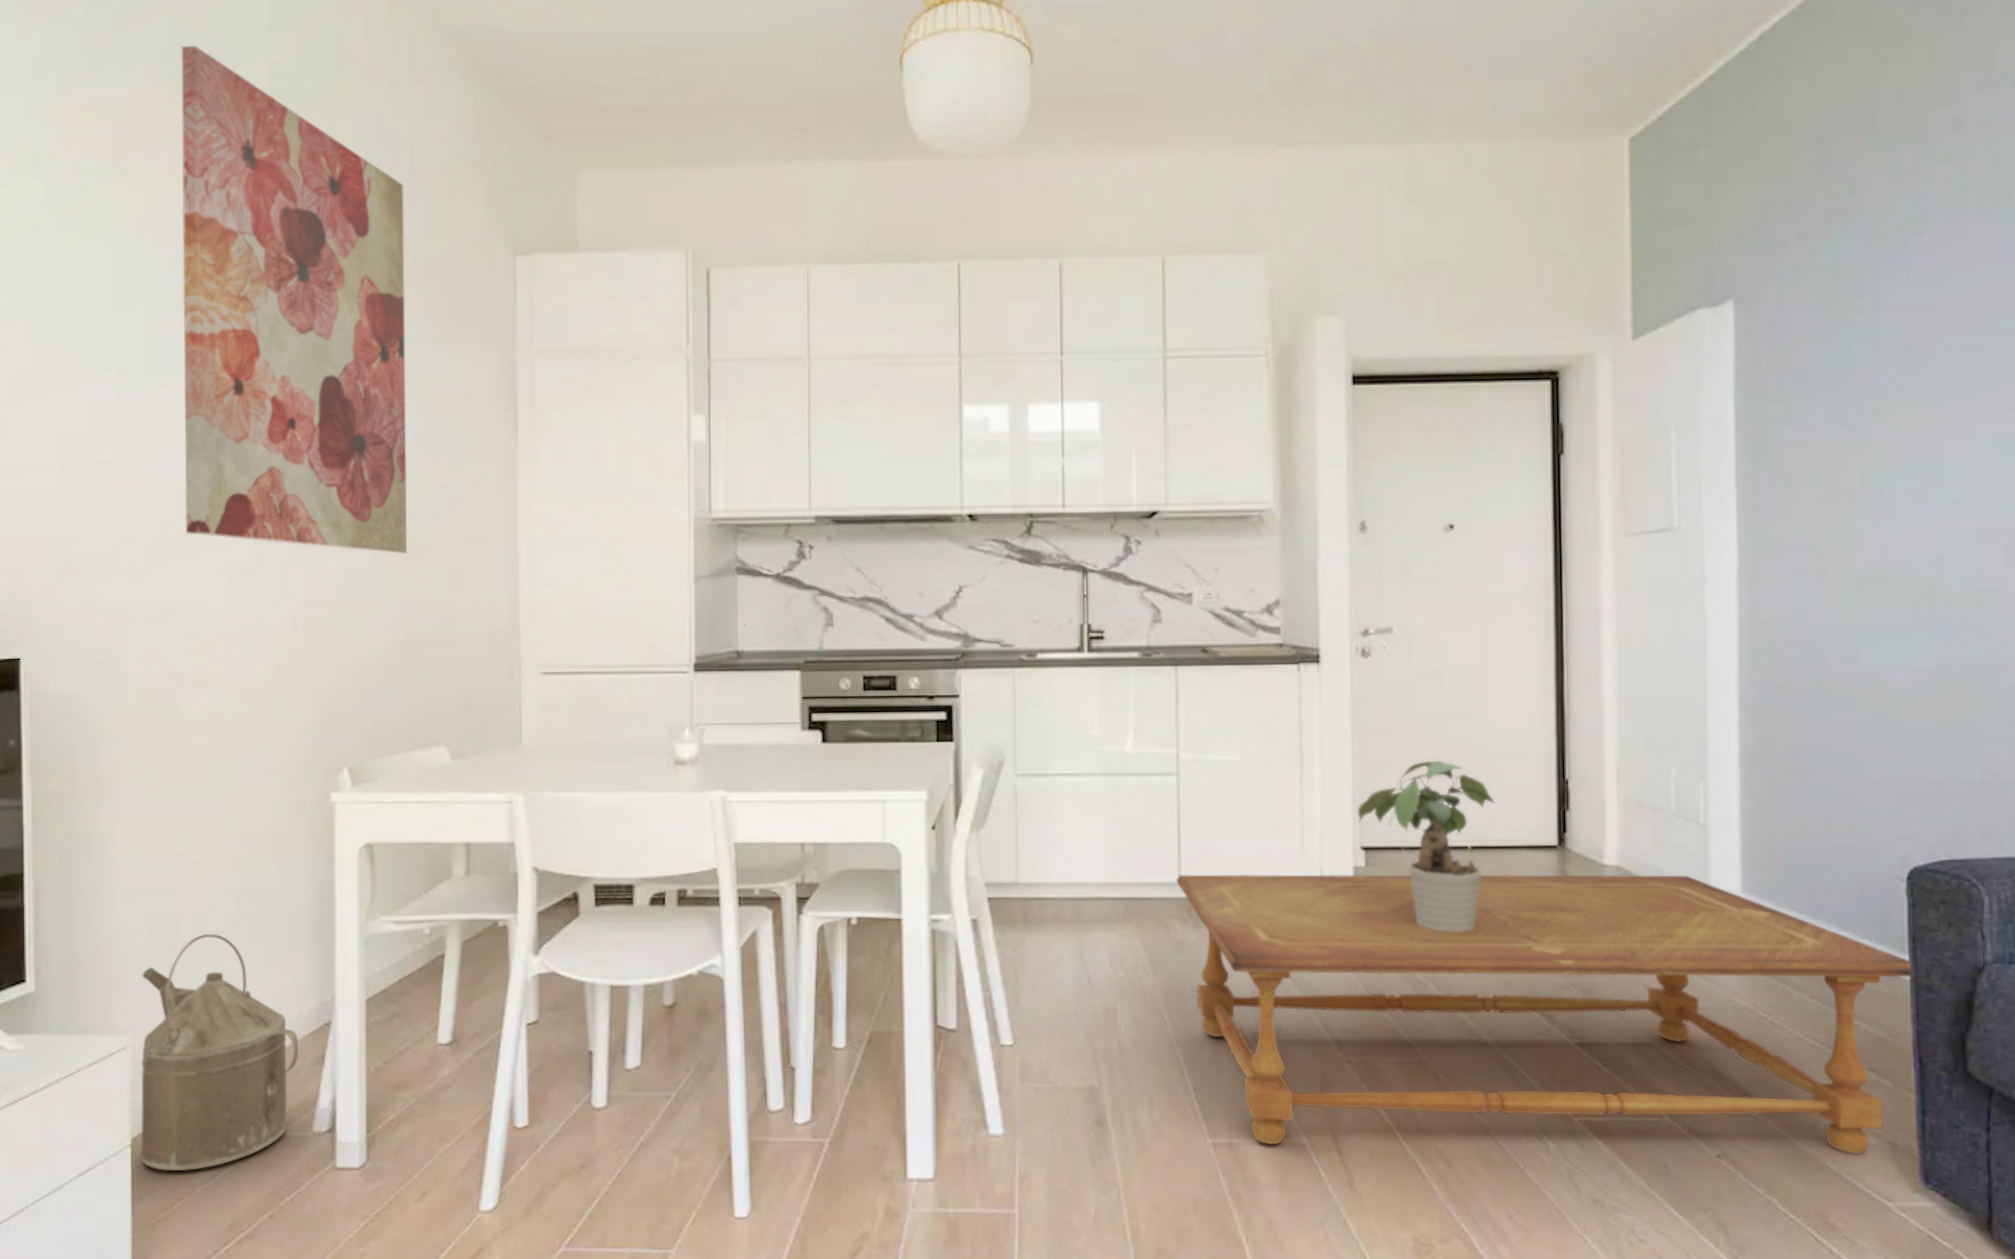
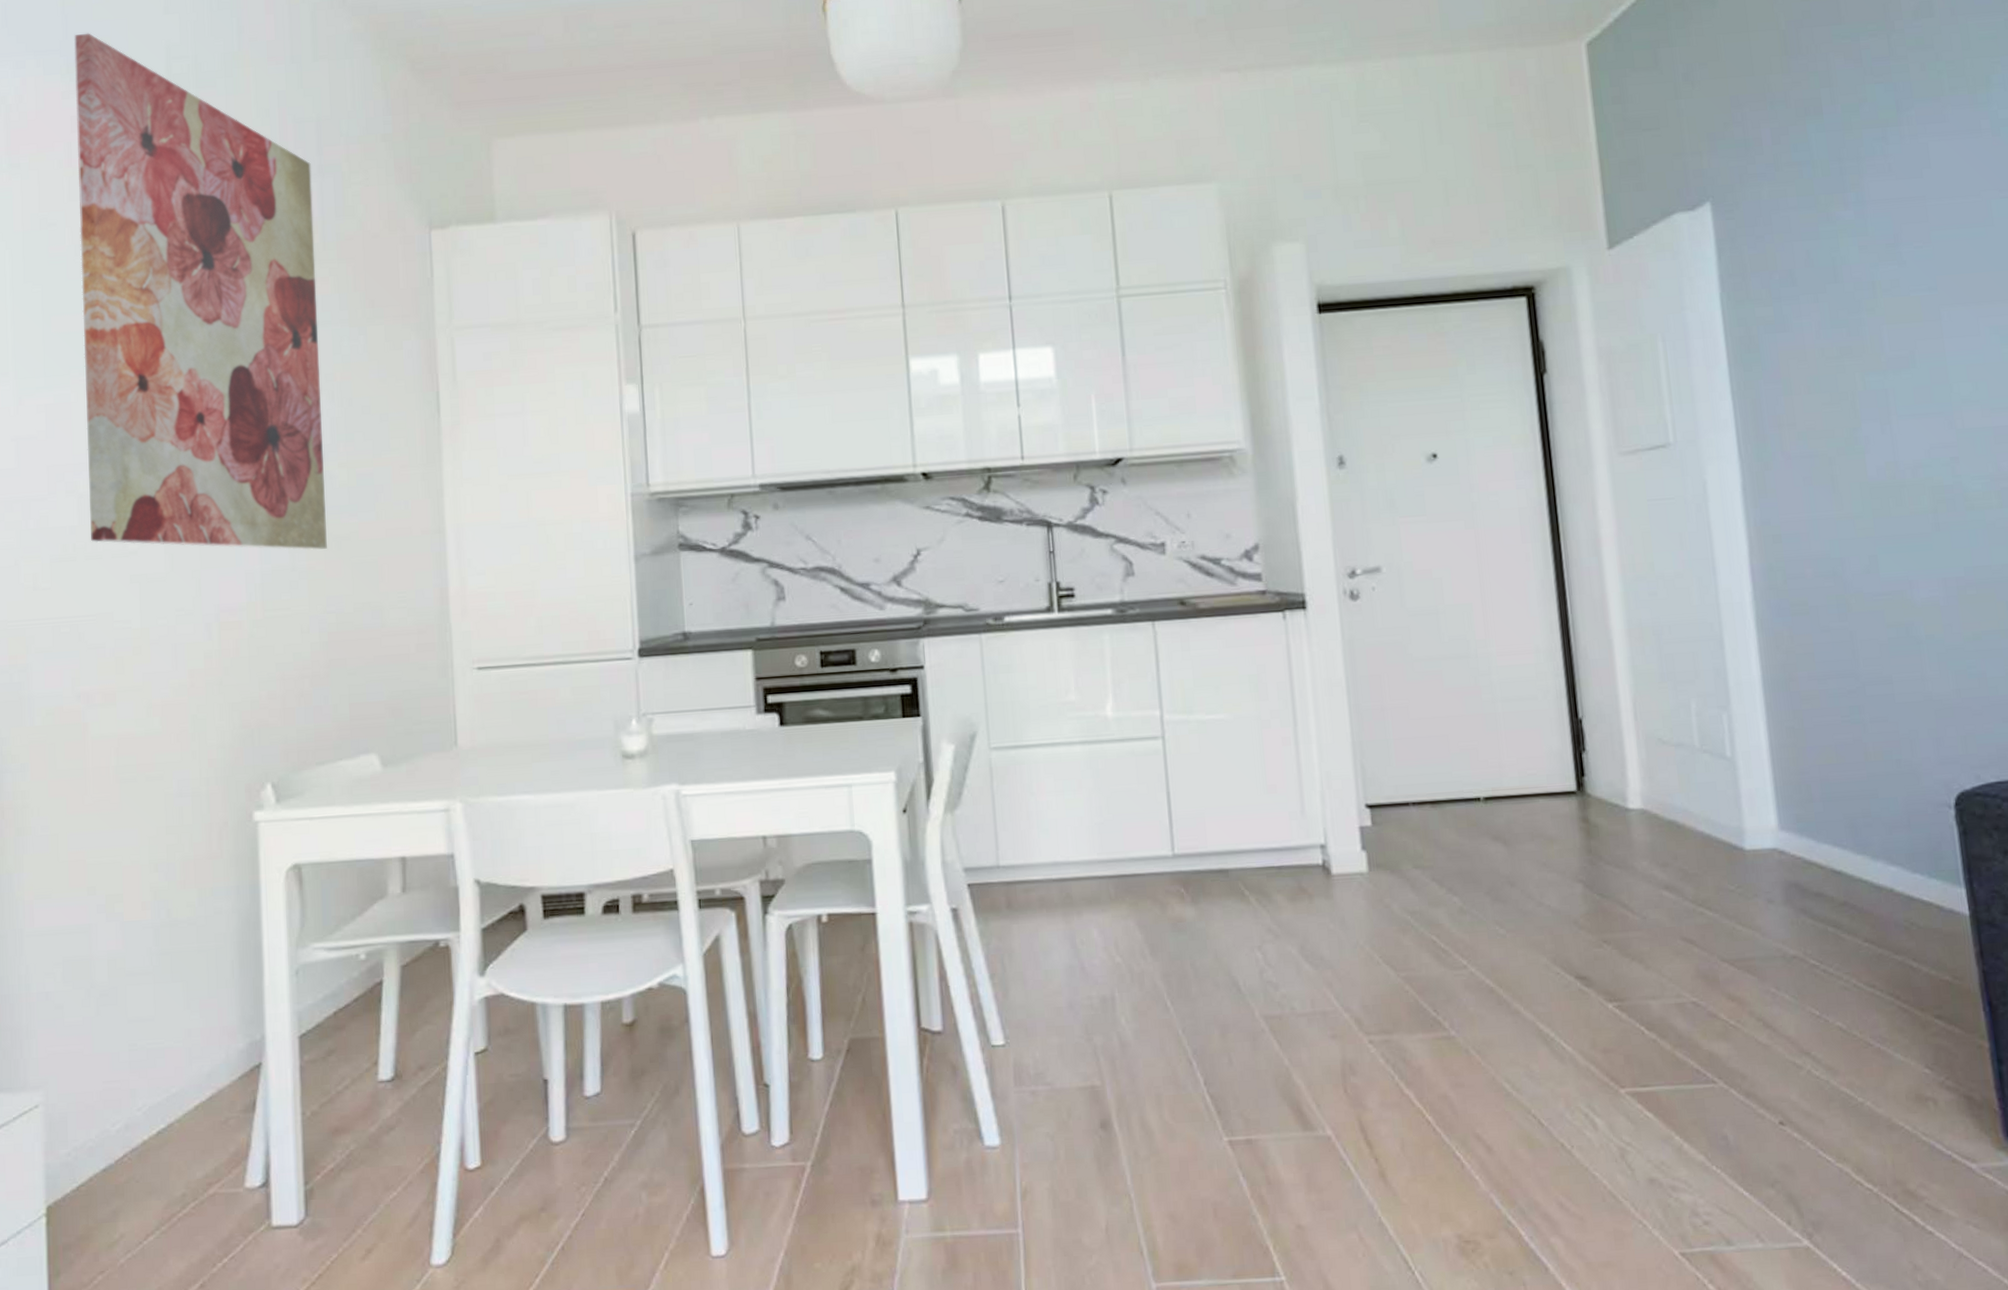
watering can: present [140,933,299,1172] -> none [54,973,228,1242]
coffee table: present [1175,874,1913,1155] -> none [1169,814,1973,1139]
potted plant: present [1357,760,1495,932] -> none [1358,706,1506,892]

